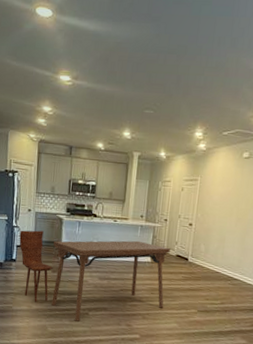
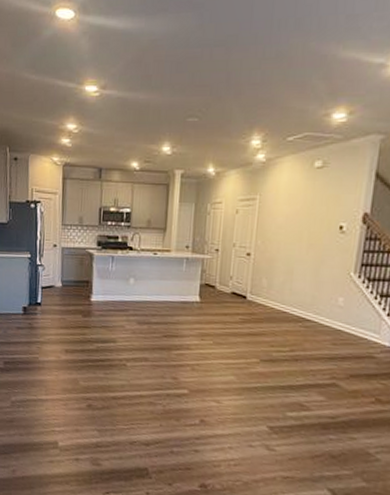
dining chair: present [19,230,53,303] -> none [44,268,83,352]
dining table: present [51,240,170,322] -> none [83,276,224,374]

